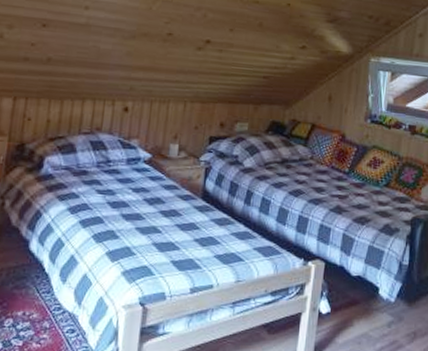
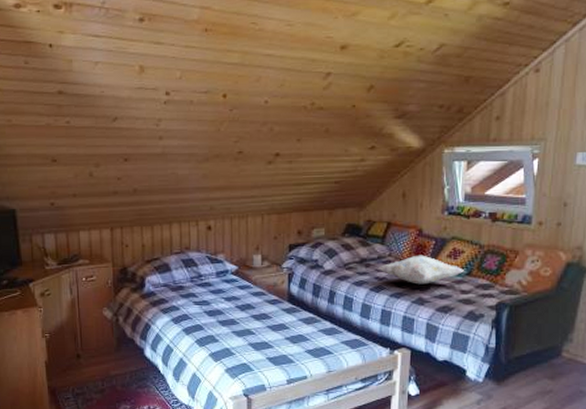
decorative pillow: none [298,160,383,192] -> present [377,255,464,285]

